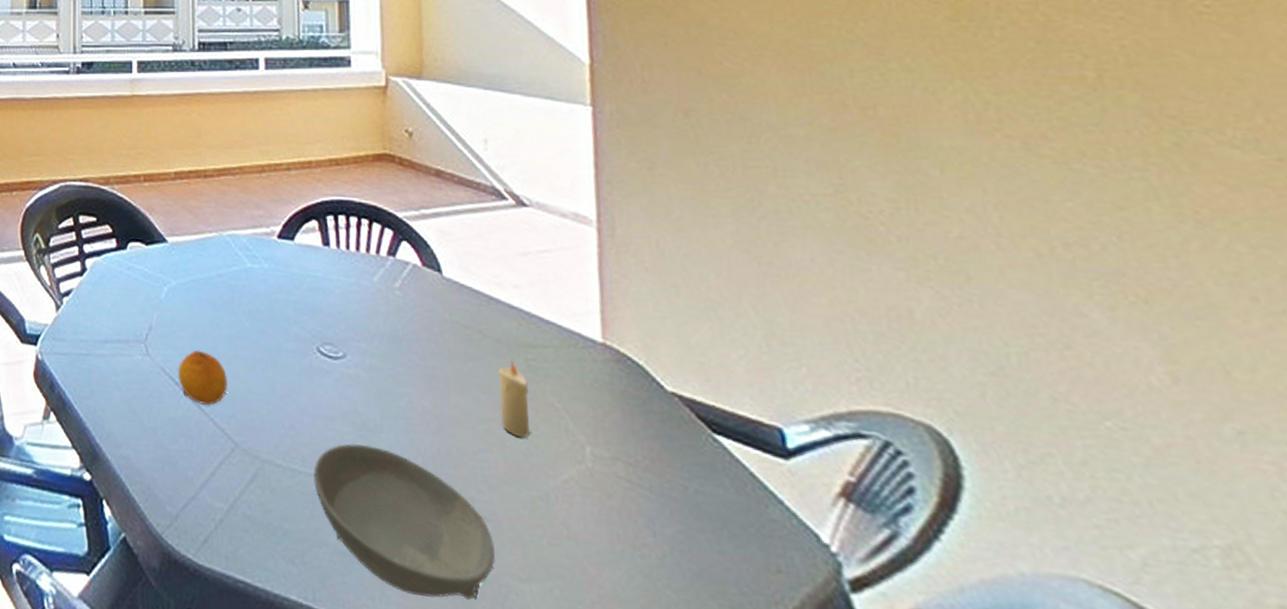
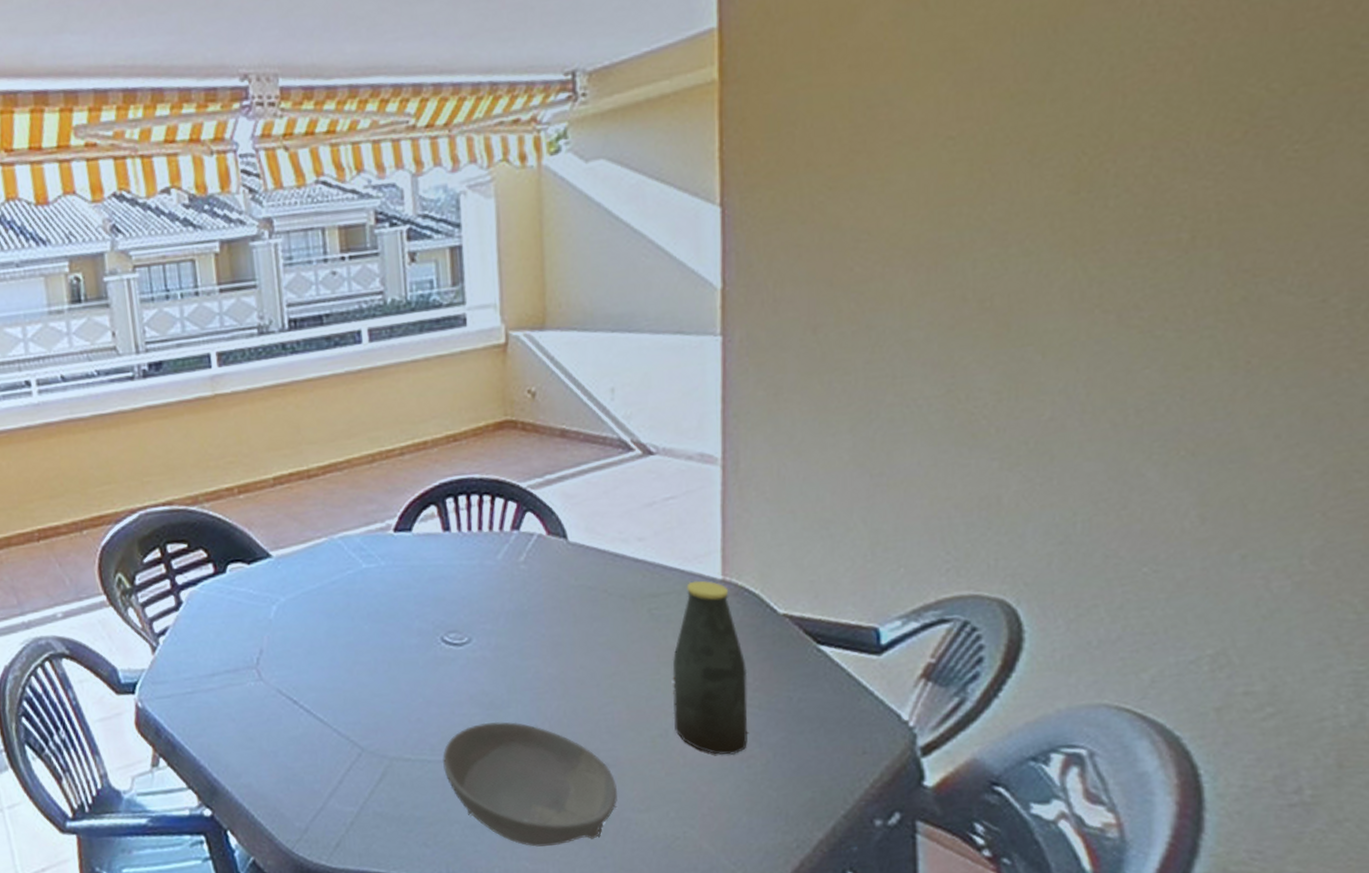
fruit: present [178,350,227,406] -> none [295,664,350,718]
candle: present [498,361,530,438] -> none [622,614,651,685]
bottle: none [551,338,639,538] -> present [672,580,748,755]

